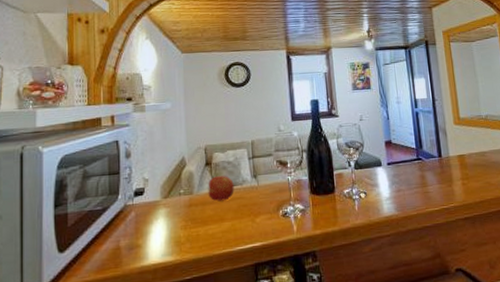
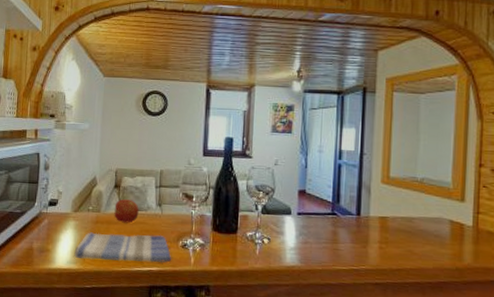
dish towel: none [168,208,274,249] -> present [74,232,172,263]

